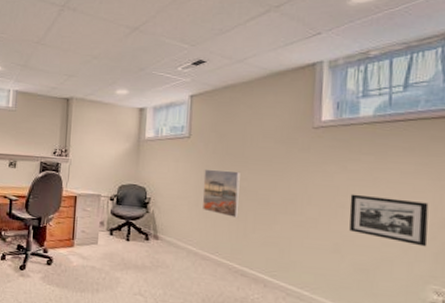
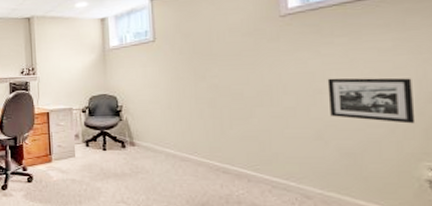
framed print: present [202,169,240,219] -> none [173,69,214,117]

